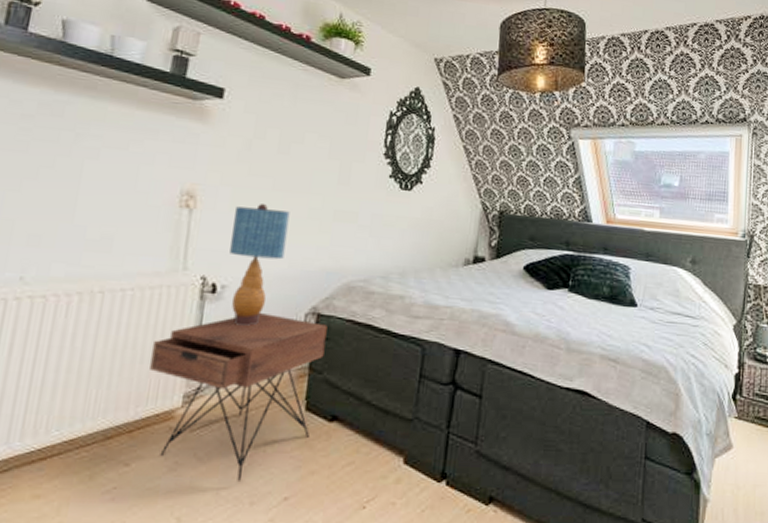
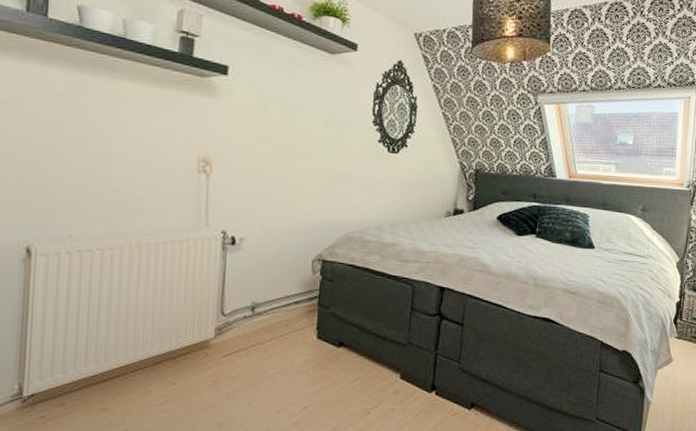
nightstand: present [150,313,327,481] -> none [185,261,332,395]
table lamp: present [229,204,290,326] -> none [244,168,294,271]

